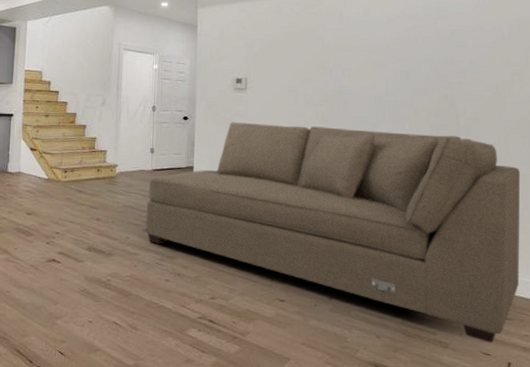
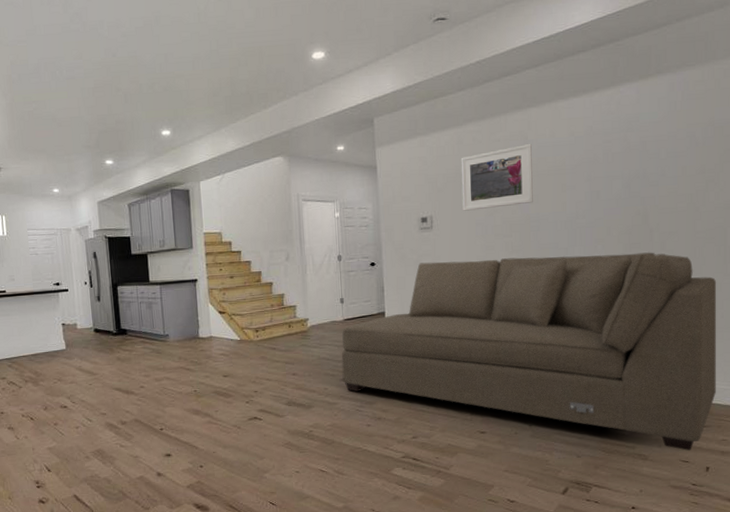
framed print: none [276,19,346,77] -> present [460,143,533,211]

